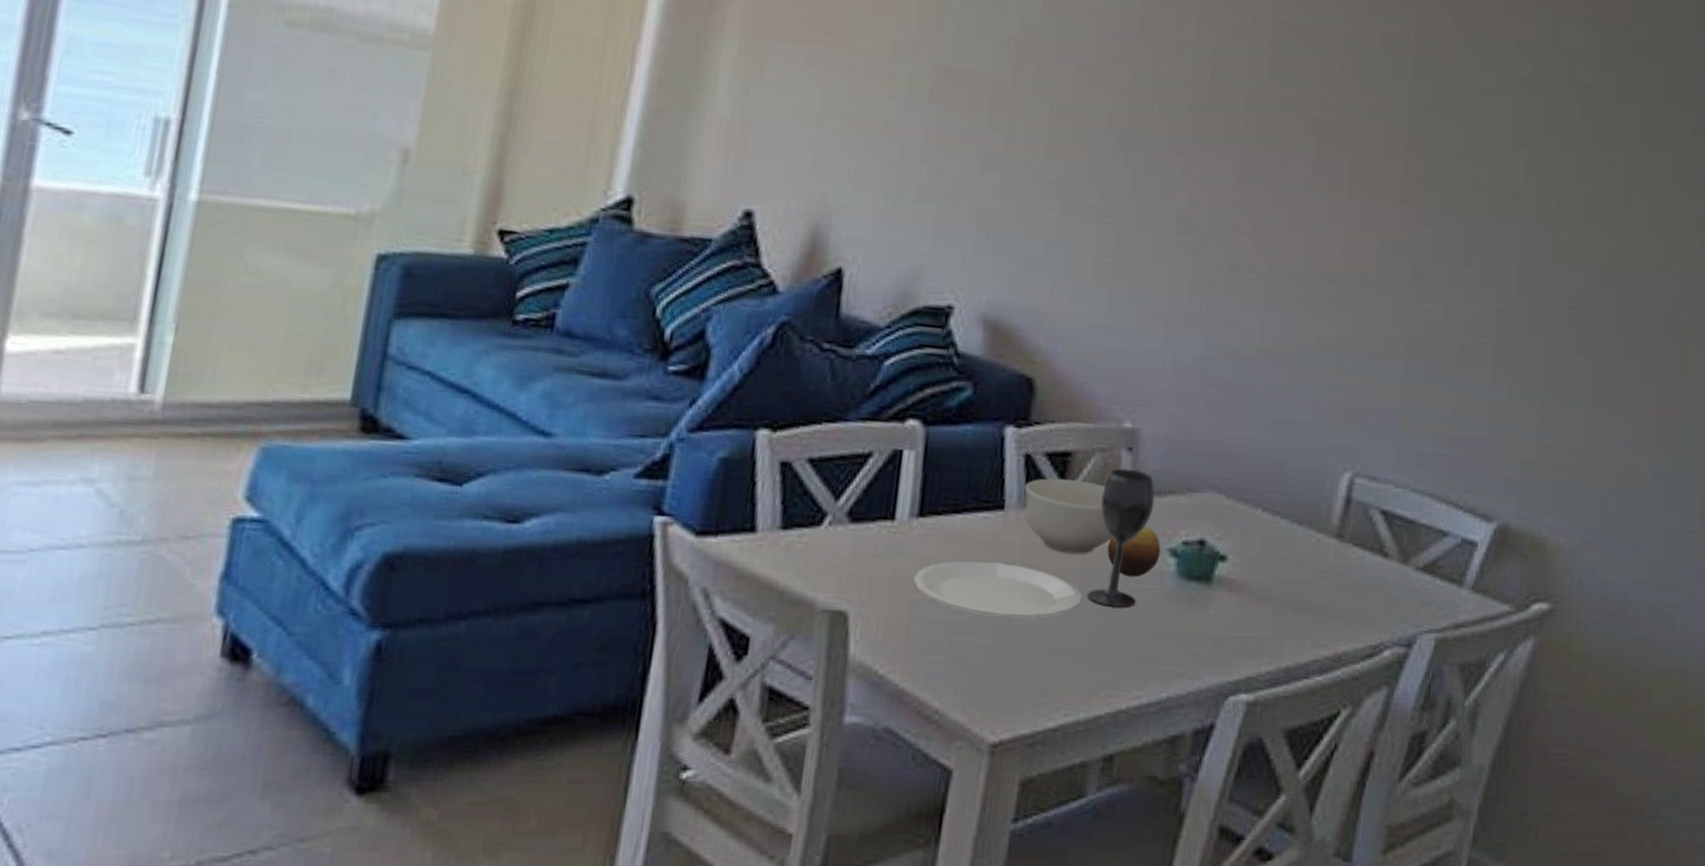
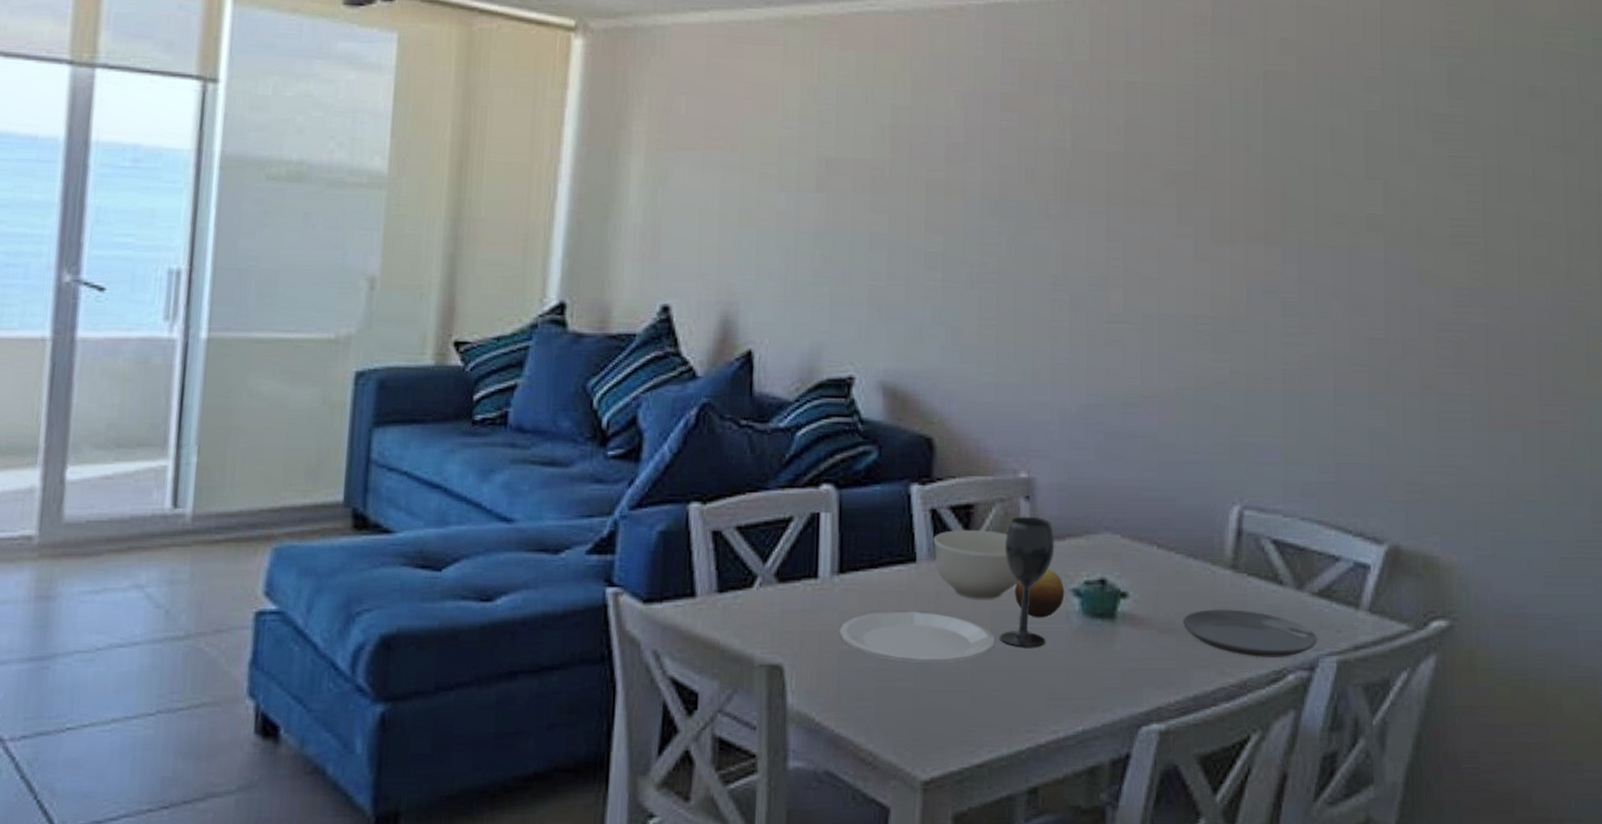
plate: none [1281,578,1418,632] -> present [1183,609,1318,657]

